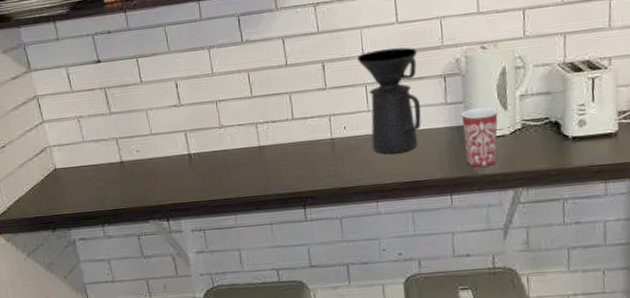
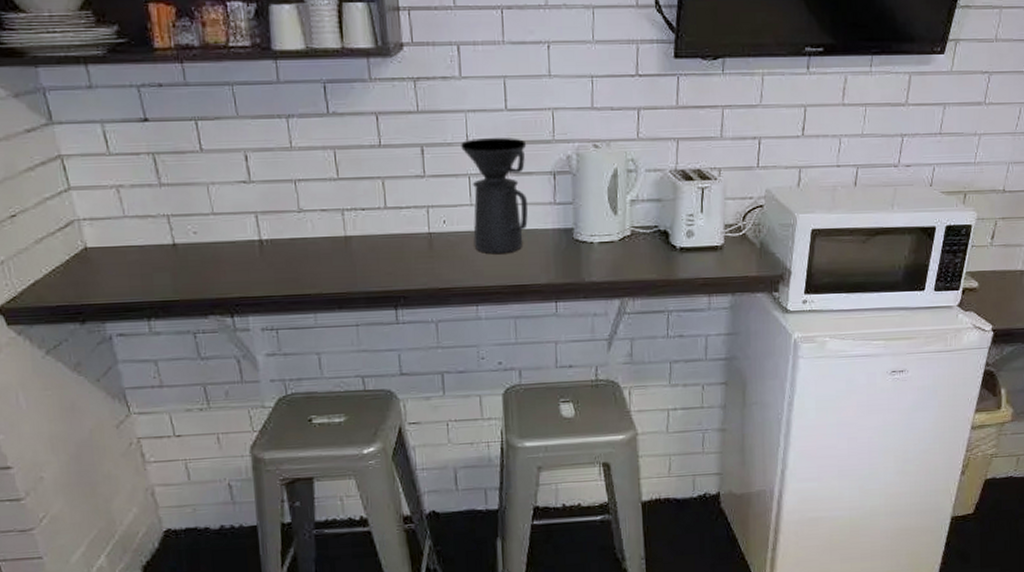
mug: present [461,107,499,167] -> none [570,211,609,273]

